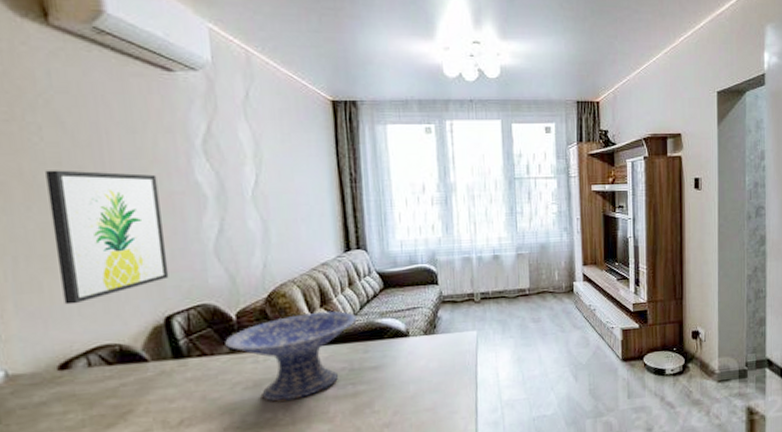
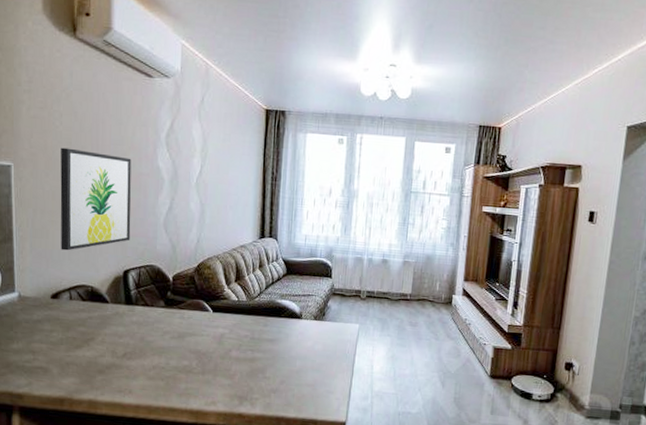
decorative bowl: present [225,311,357,402] -> none [162,284,262,355]

